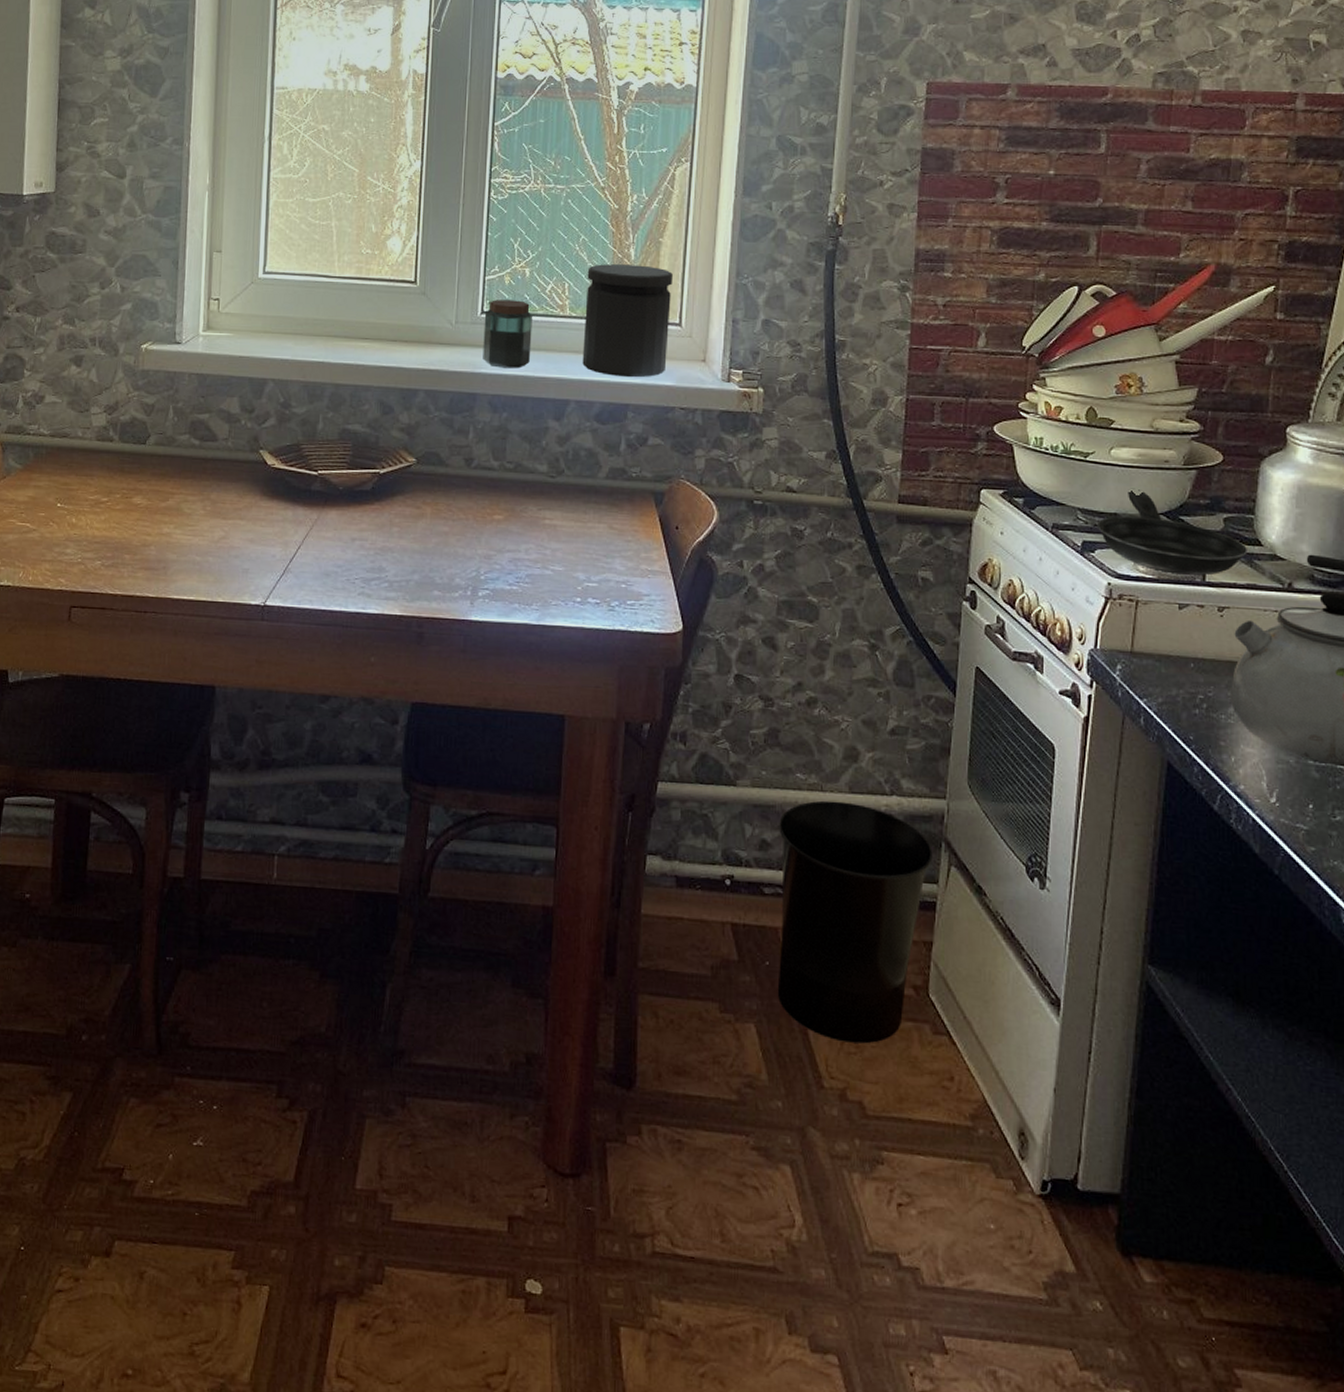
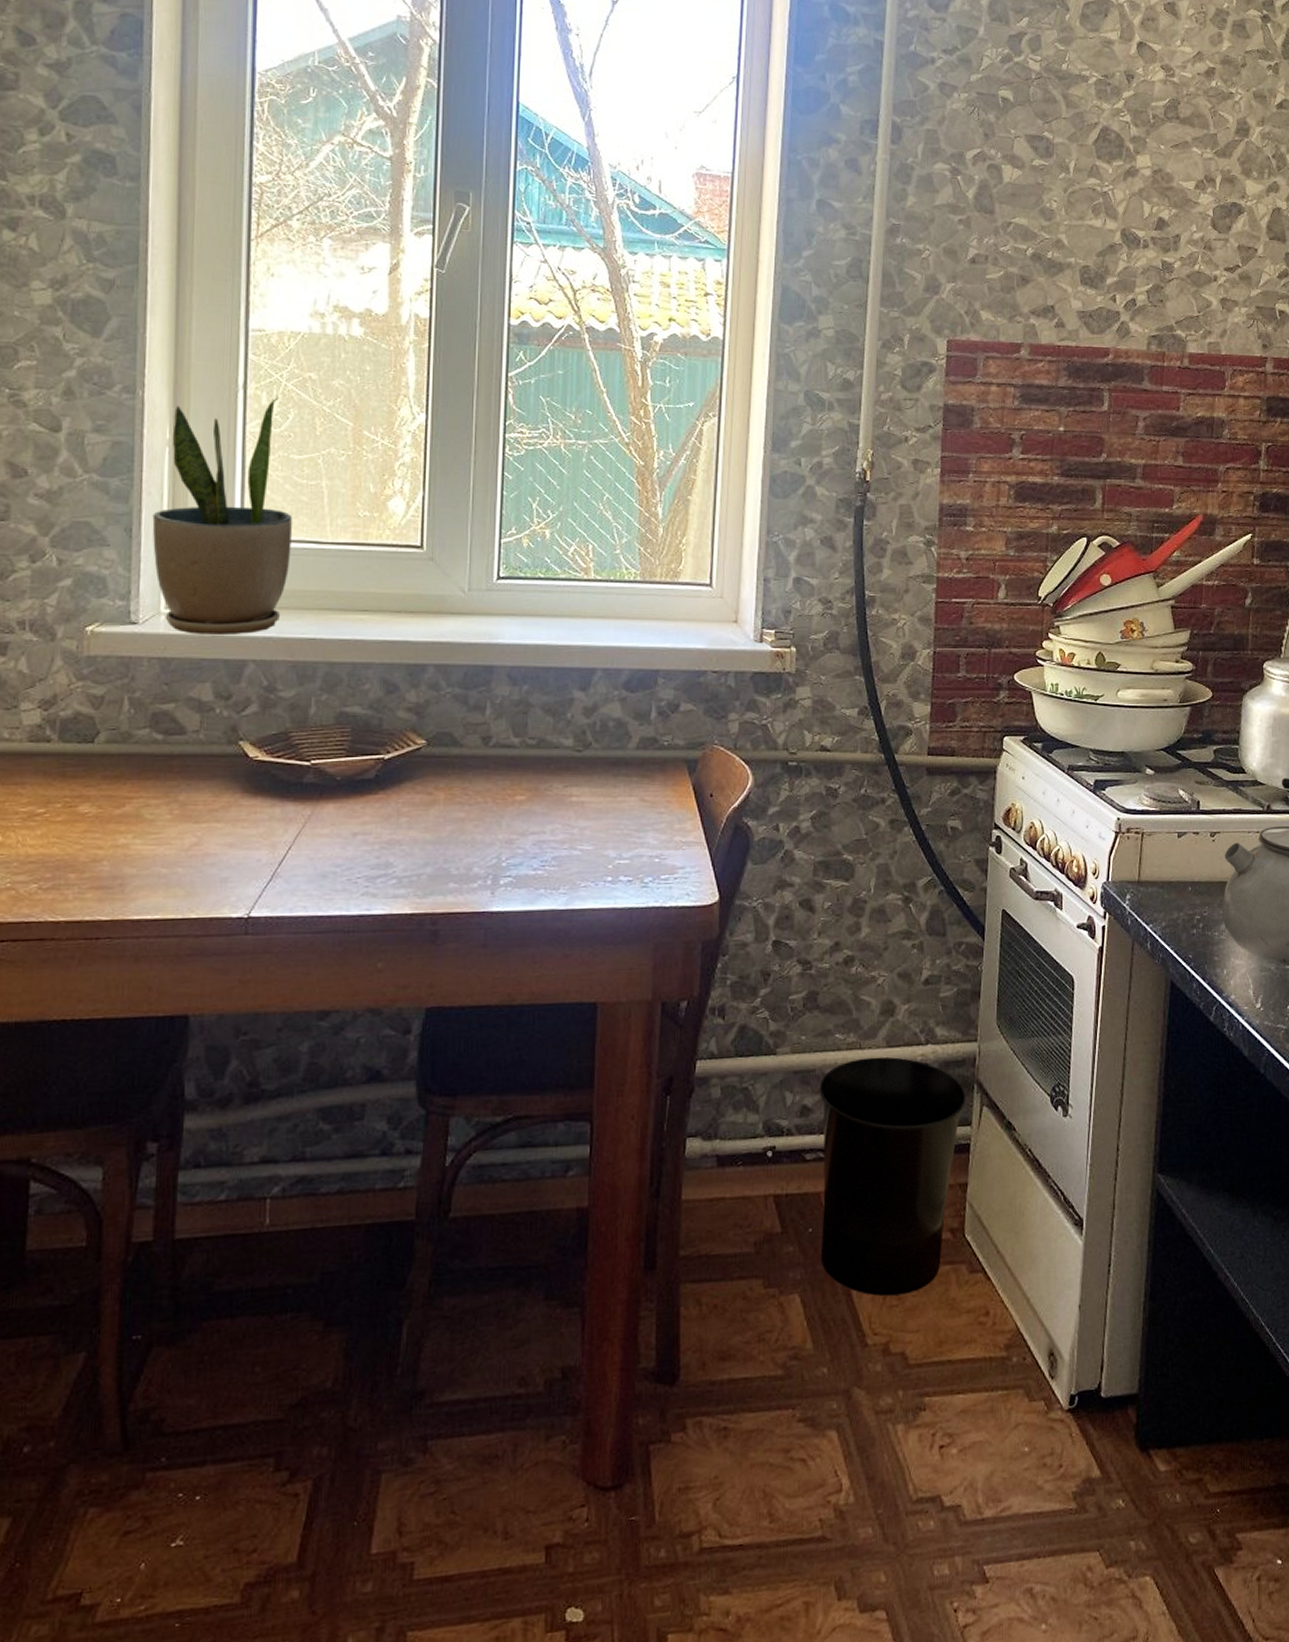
potted plant: none [194,147,306,357] -> present [152,397,292,636]
peanut butter: present [483,299,532,369] -> none [500,564,554,639]
jar: present [582,264,673,378] -> none [609,524,702,642]
frying pan: present [1096,488,1247,576] -> none [1106,727,1234,805]

